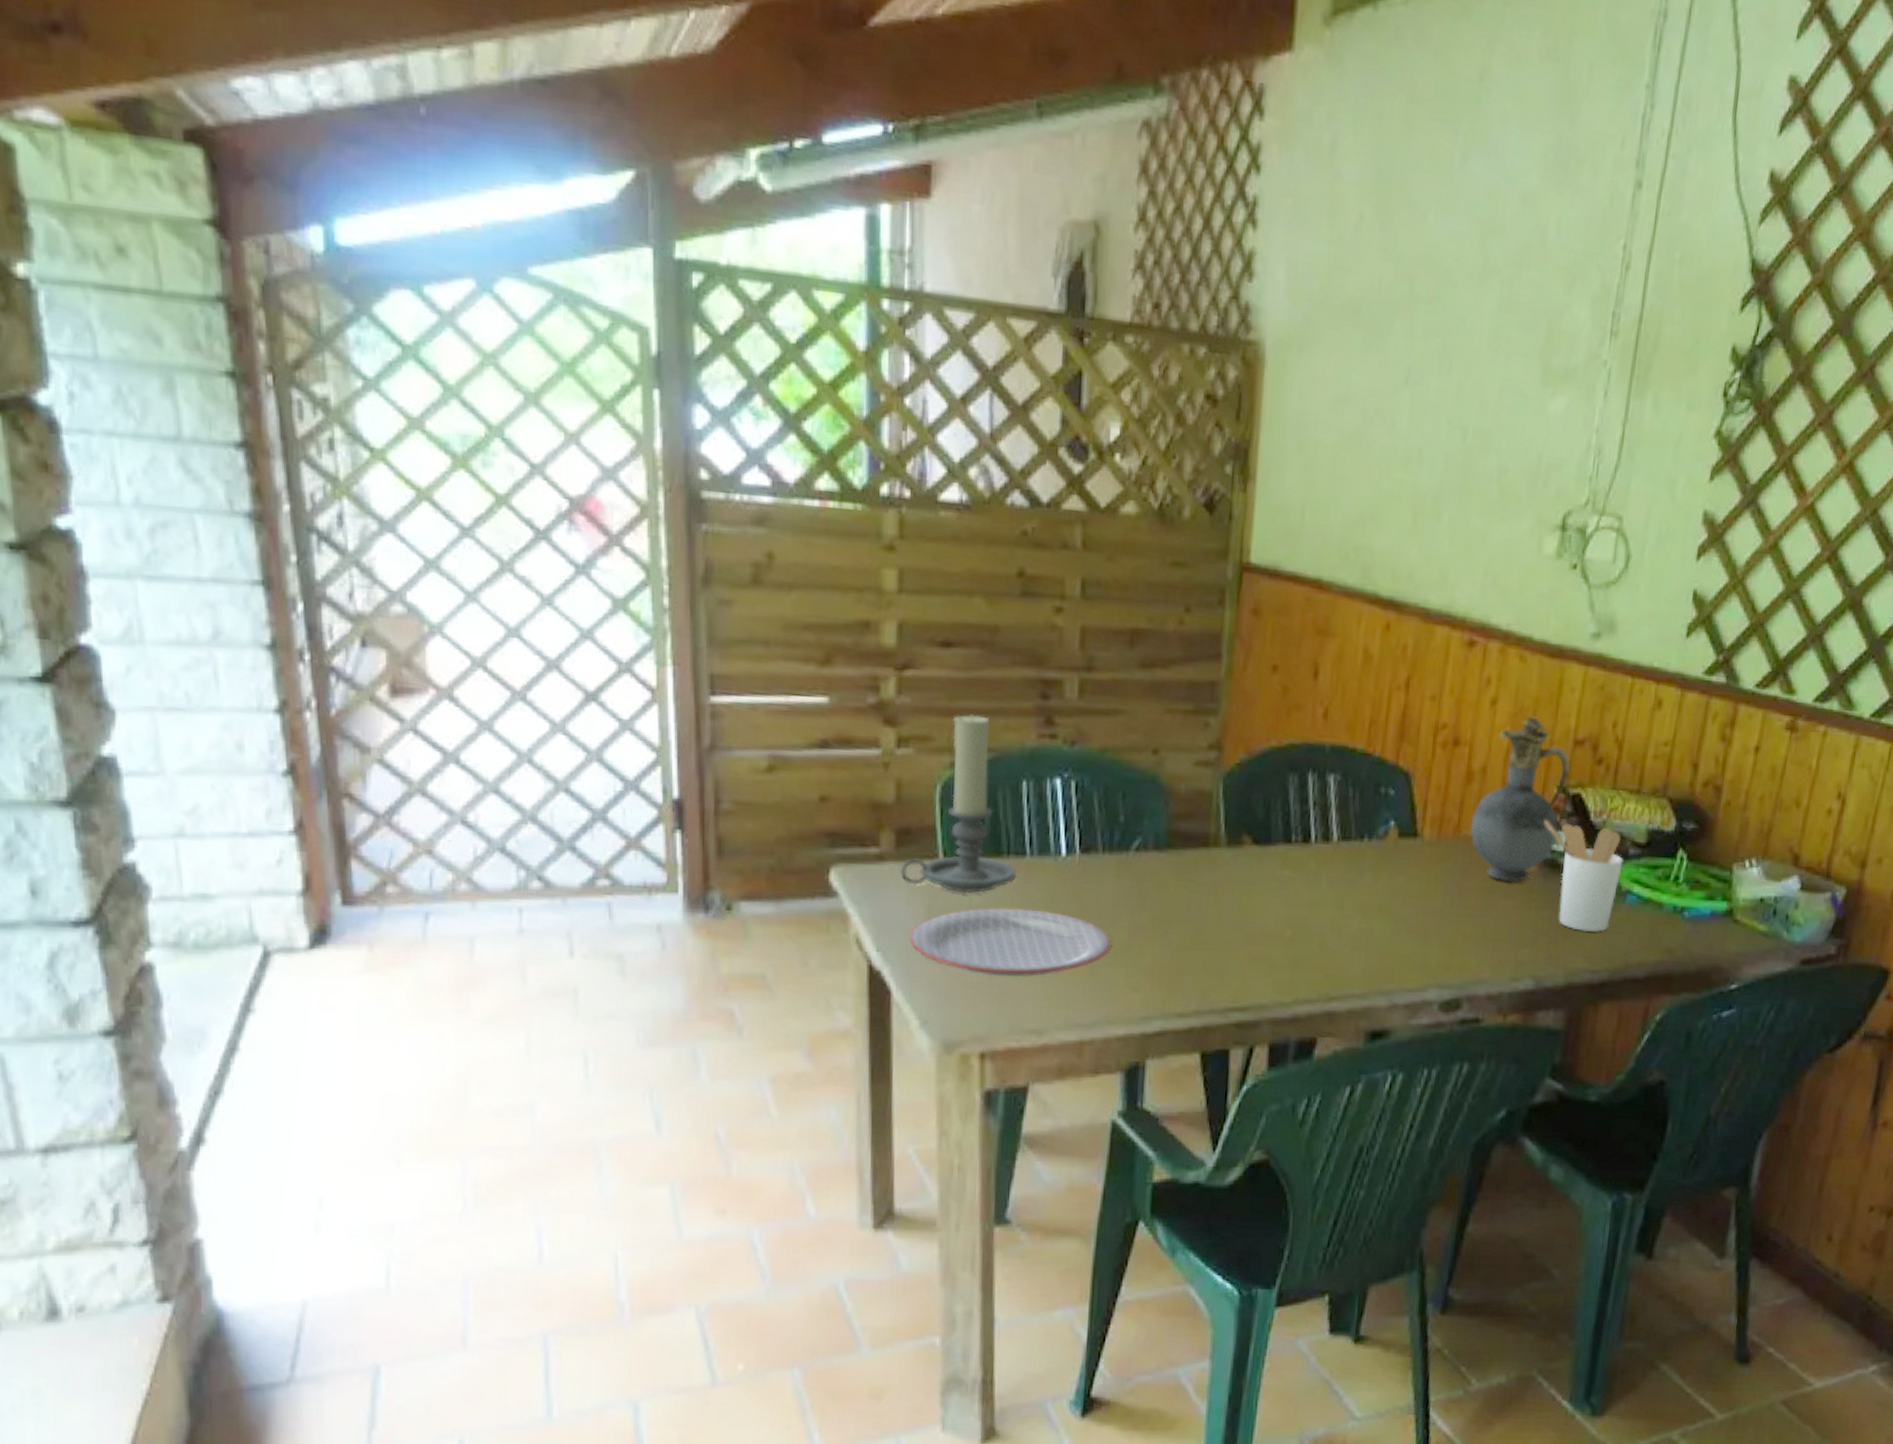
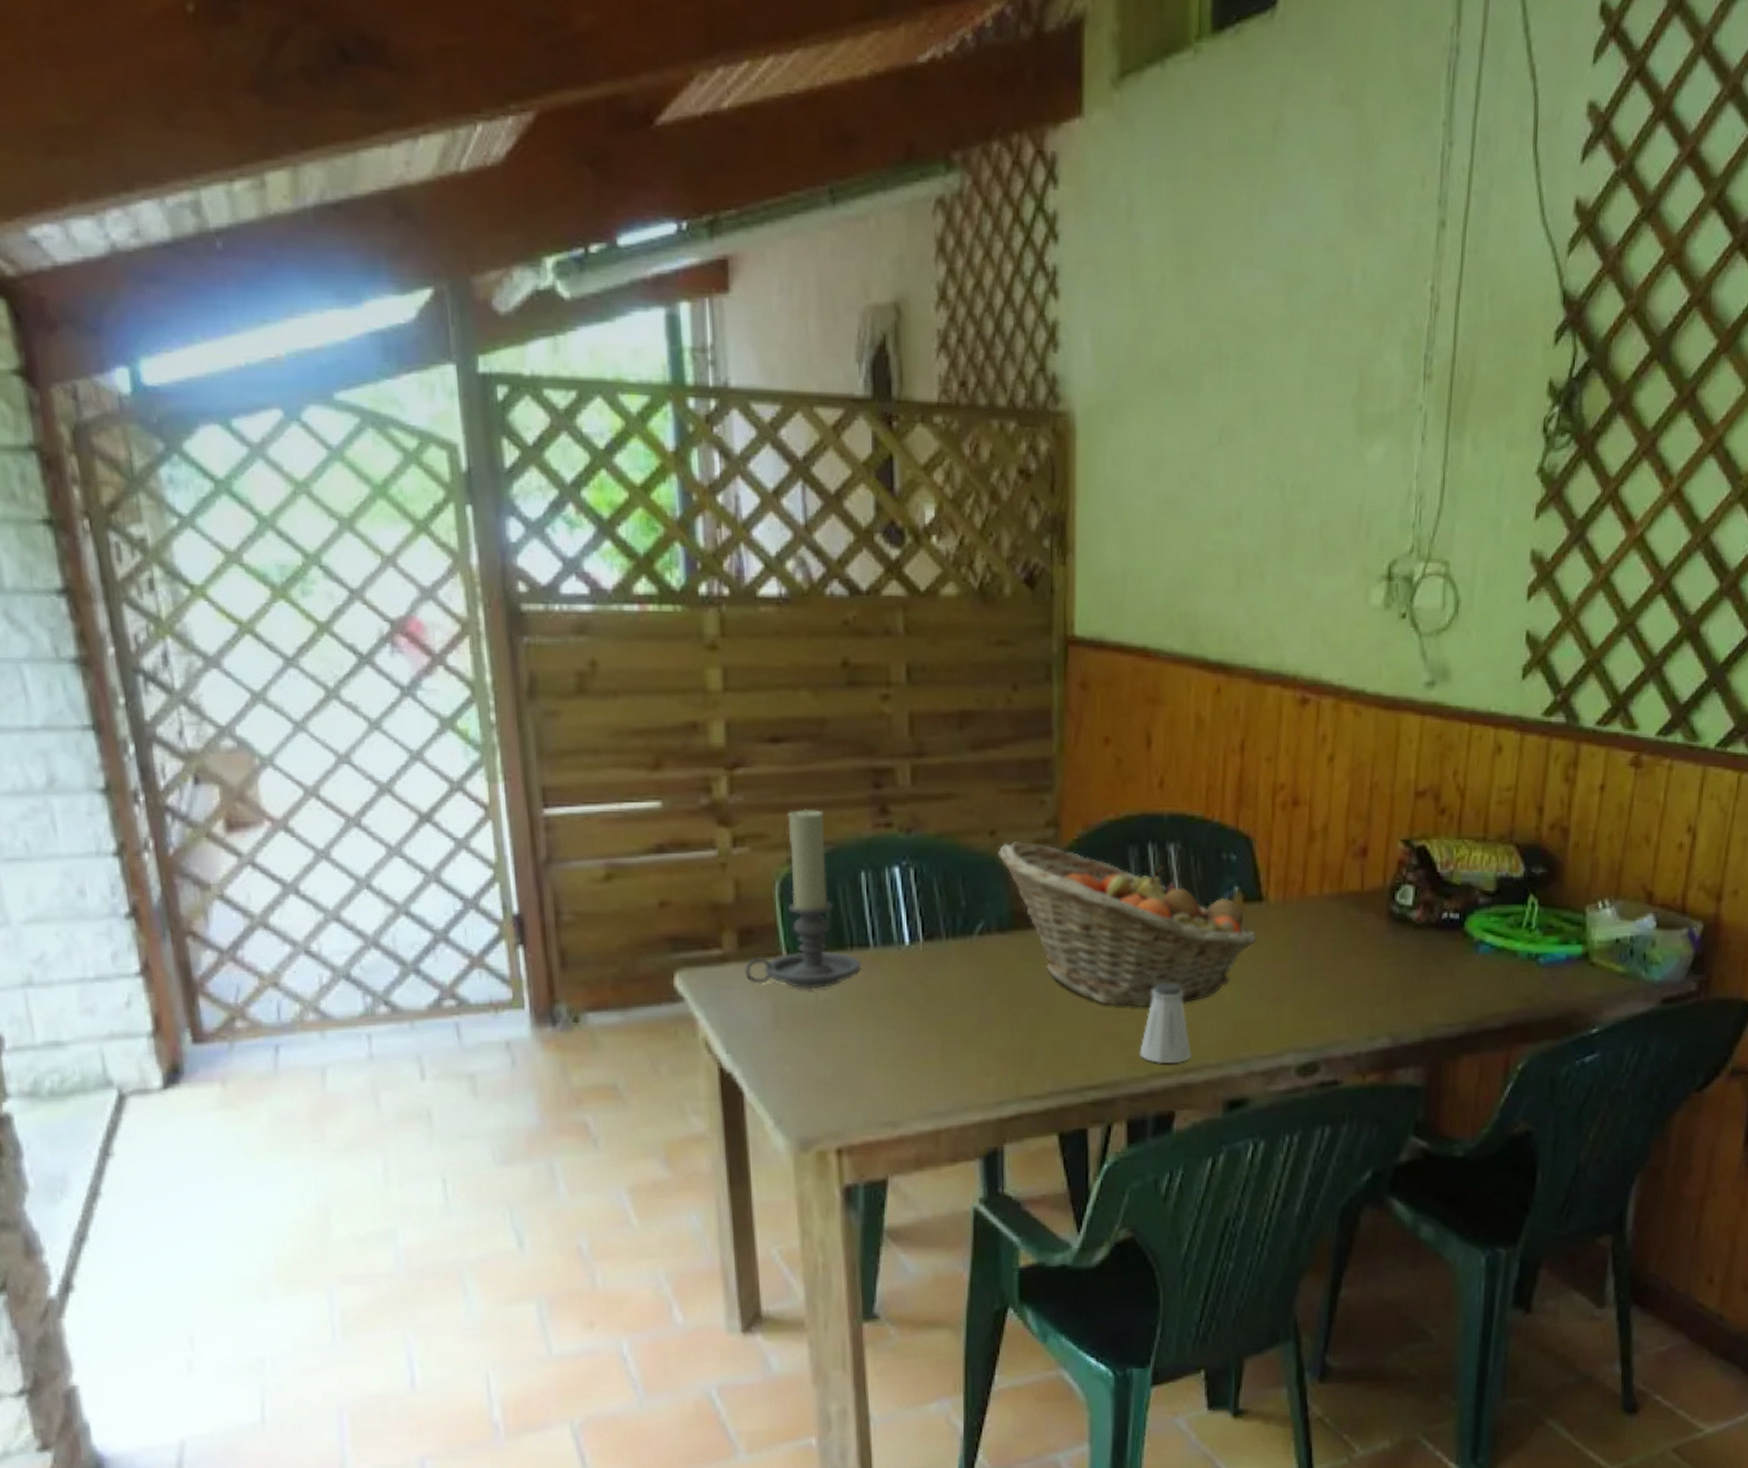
plate: present [909,907,1112,977] -> none [758,1000,962,1071]
fruit basket: none [1160,761,1409,935] -> present [999,842,1257,1008]
saltshaker: none [1286,910,1337,991] -> present [1139,982,1192,1065]
pitcher: present [1469,716,1571,883] -> none [1315,771,1414,941]
utensil holder: present [1545,820,1623,933] -> none [1391,875,1473,986]

